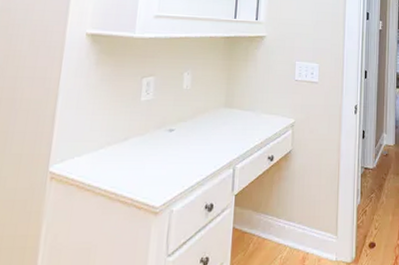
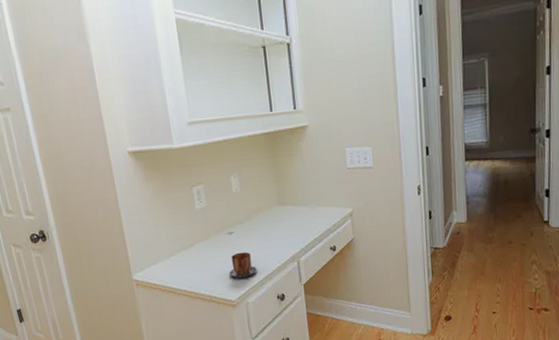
mug: none [159,152,190,181] -> present [229,252,257,278]

